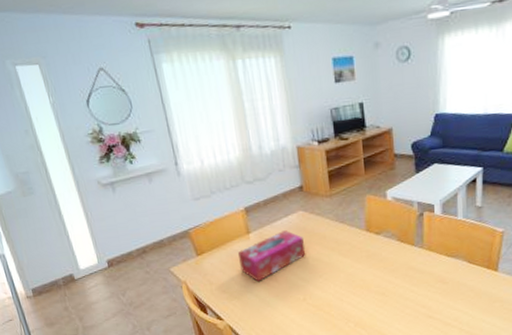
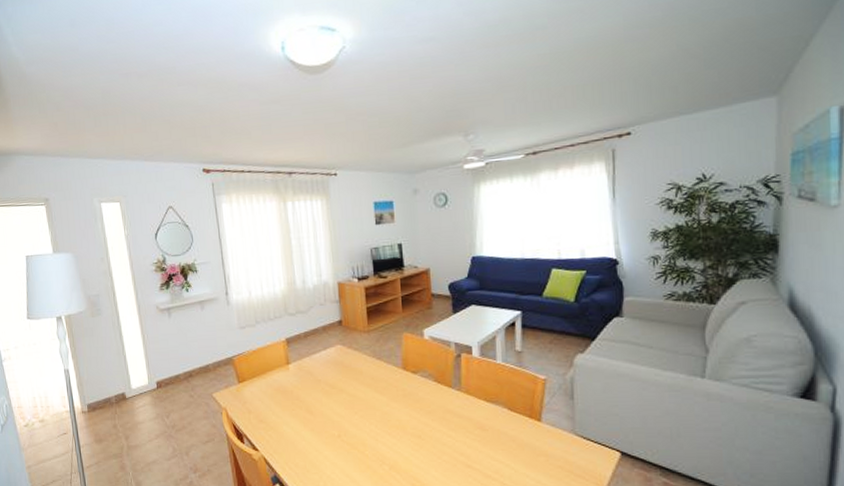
tissue box: present [238,230,306,282] -> none [277,363,343,414]

